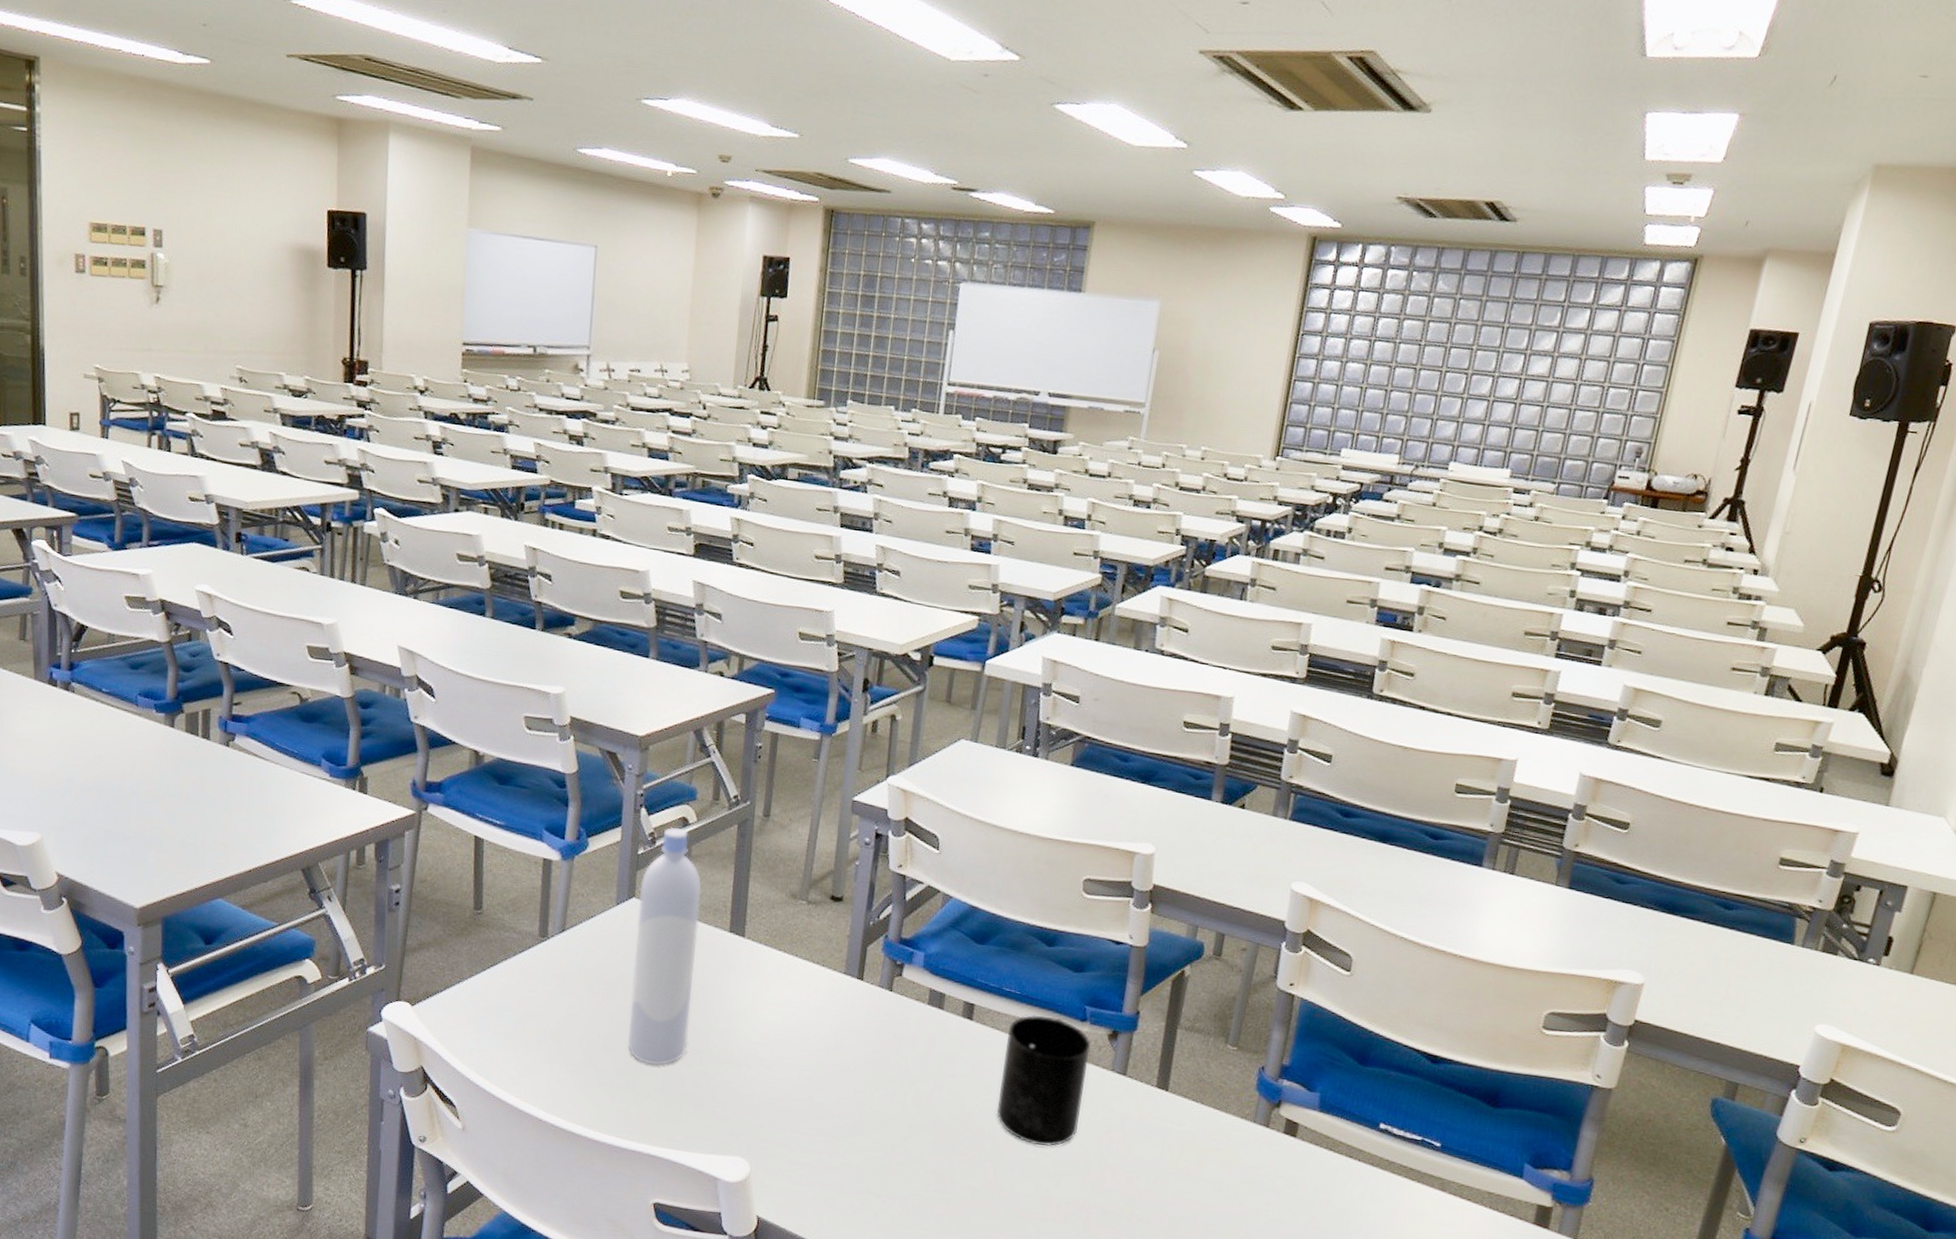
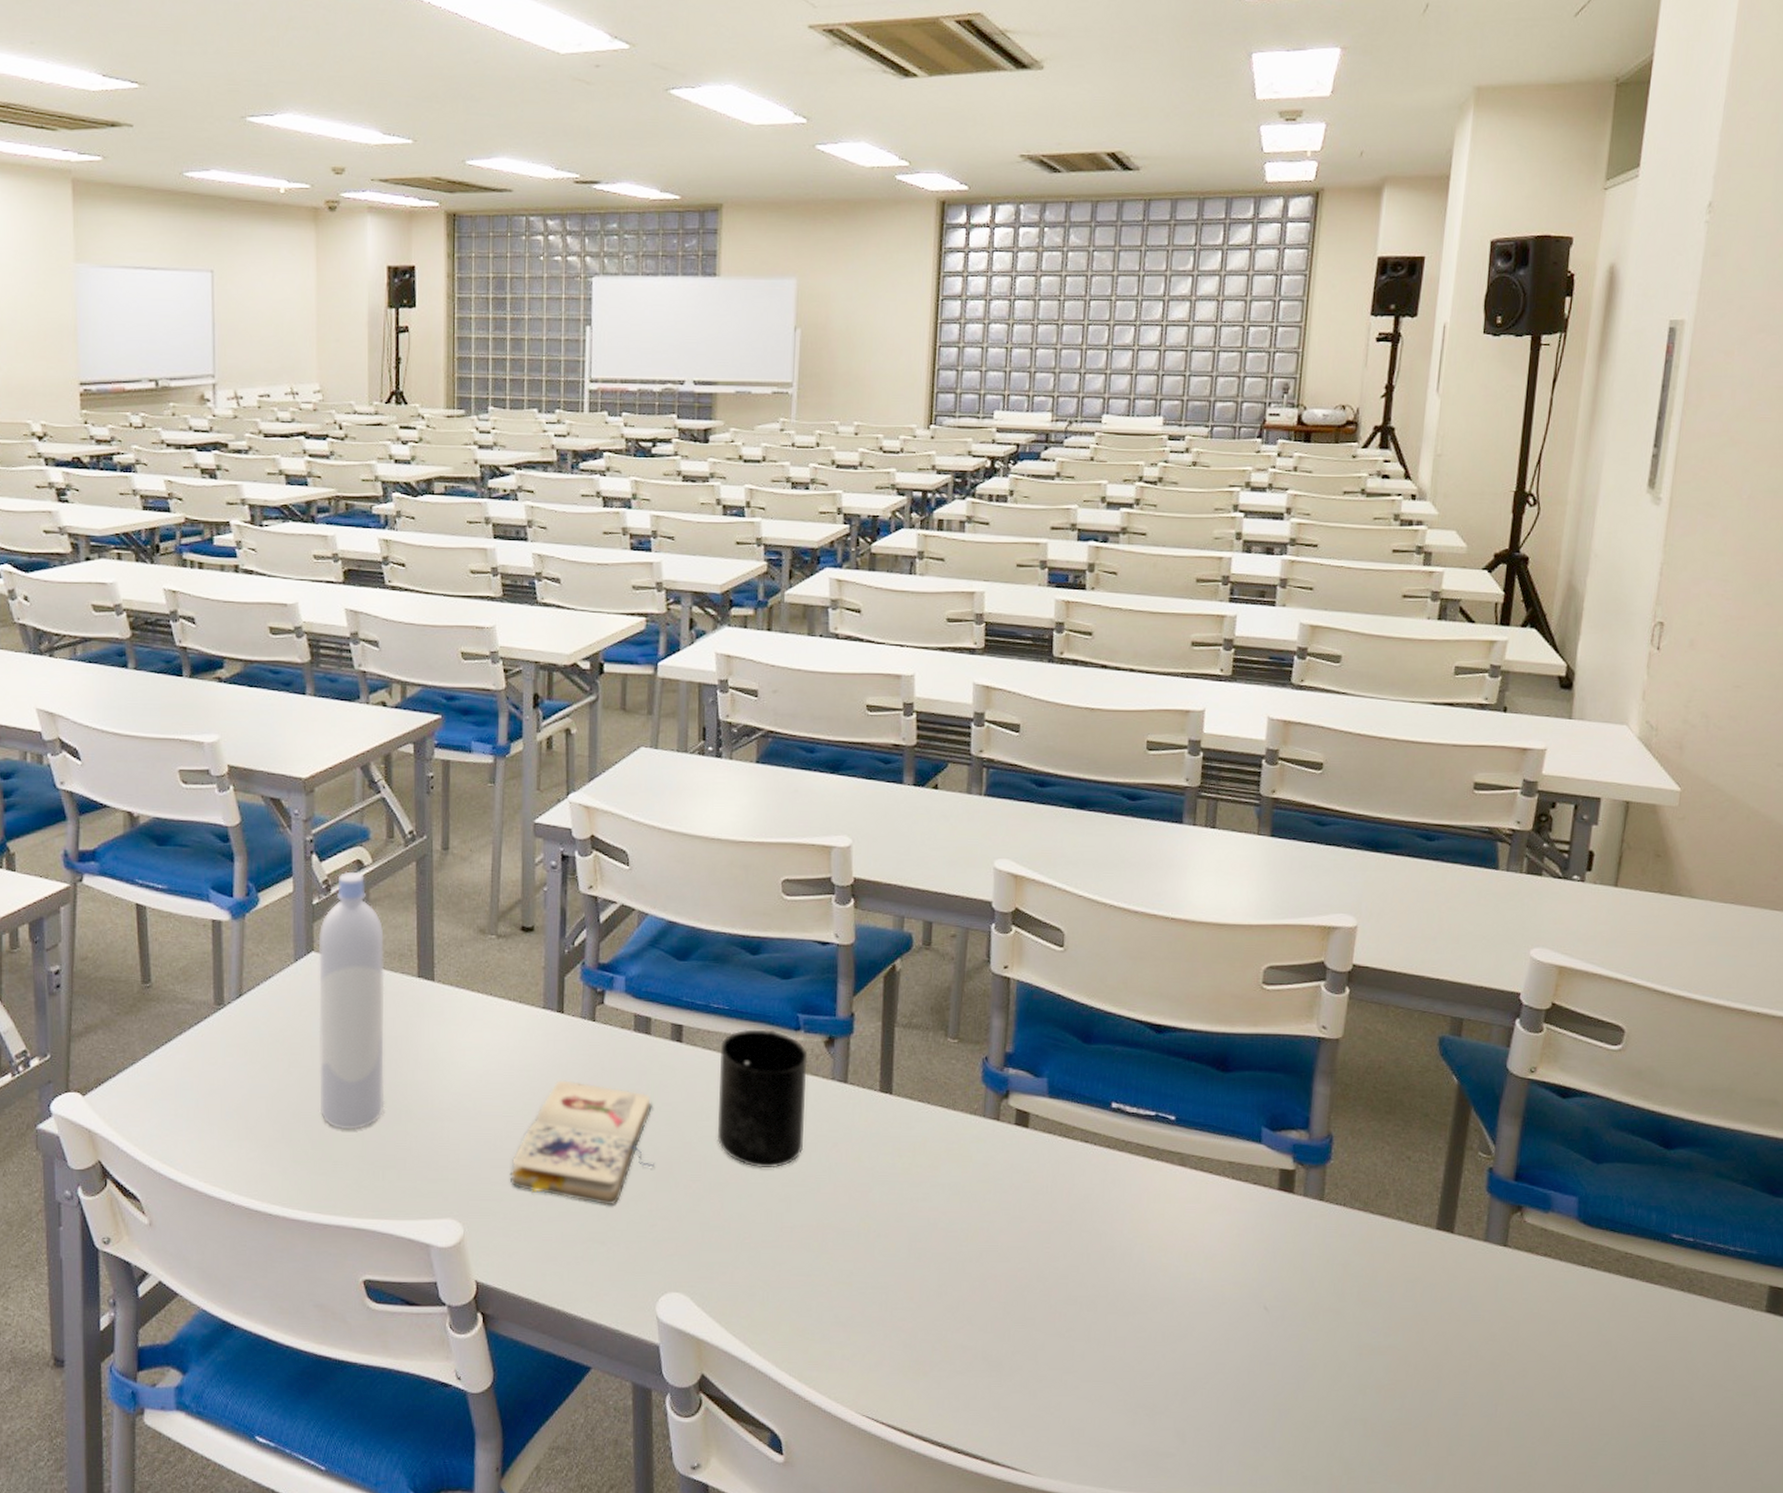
paperback book: none [798,1042,938,1163] -> present [509,1080,654,1205]

